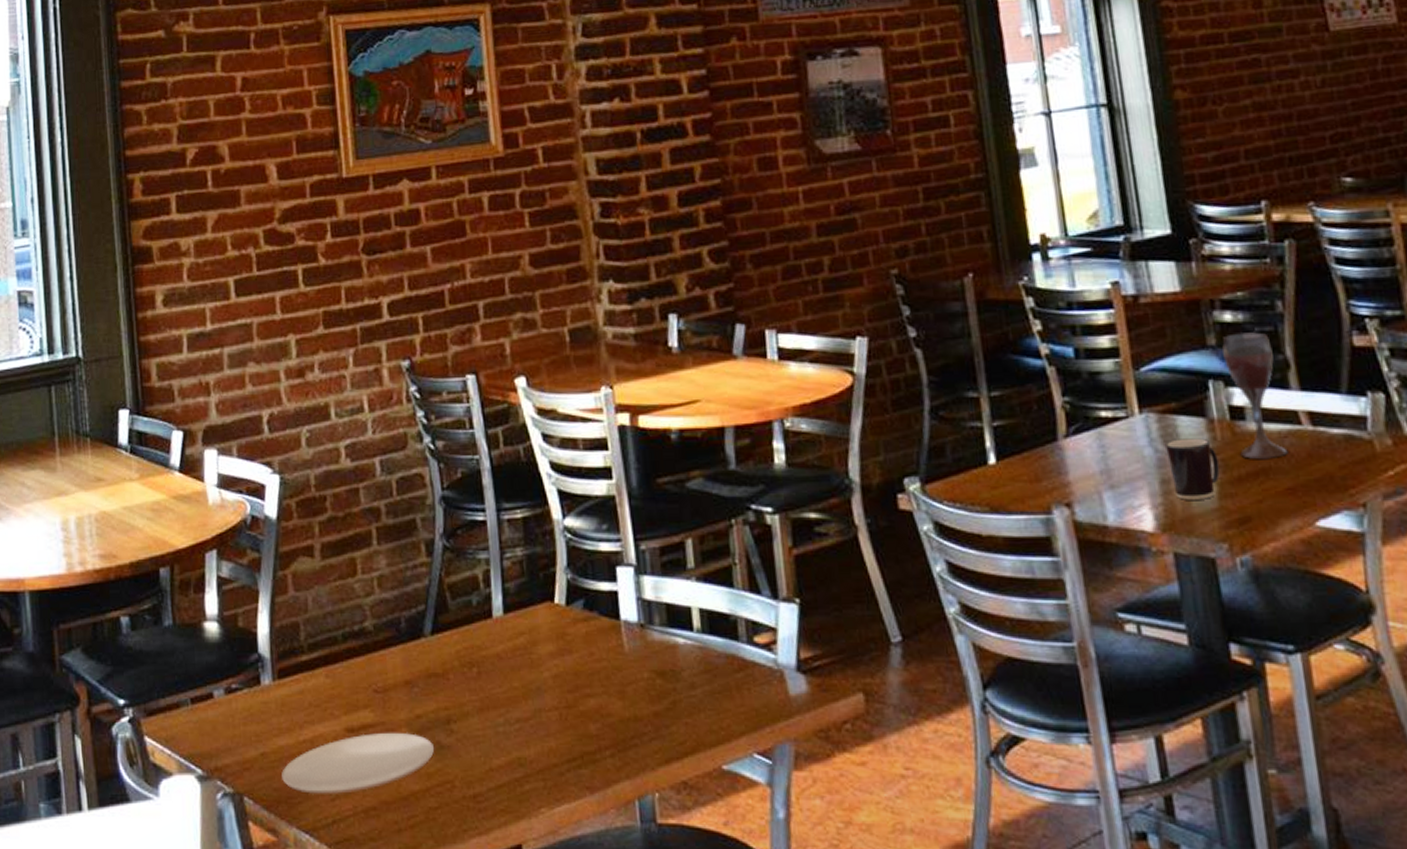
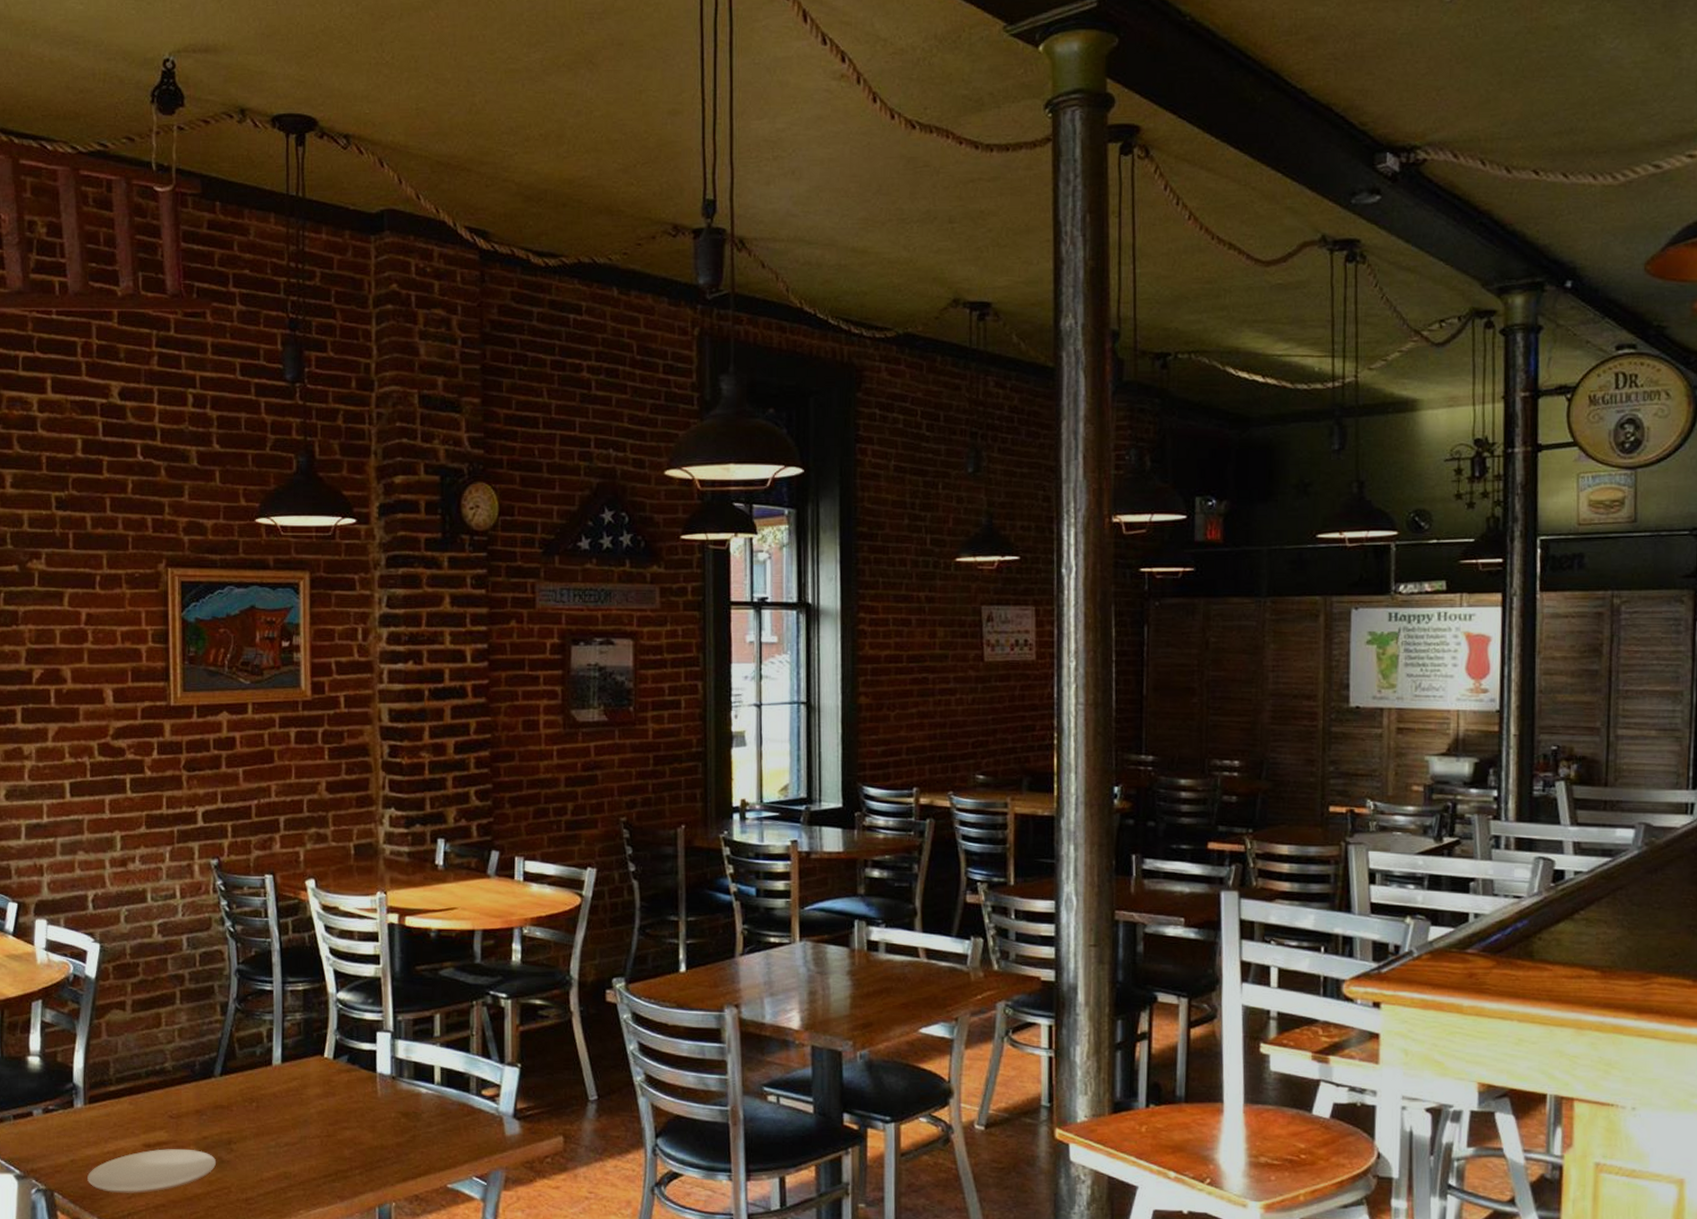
mug: present [1164,438,1220,500] -> none [815,962,854,1008]
cup: present [1222,332,1288,460] -> none [869,886,907,982]

